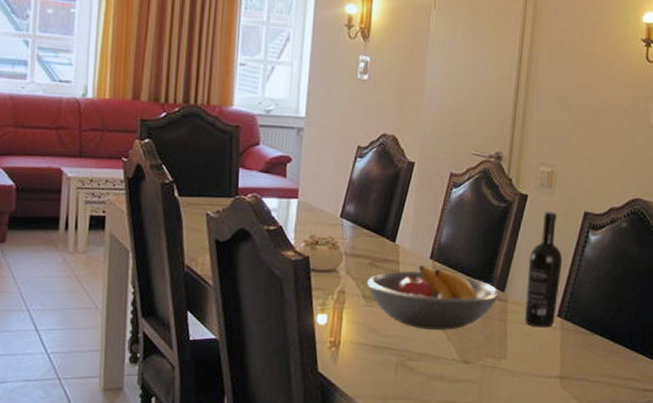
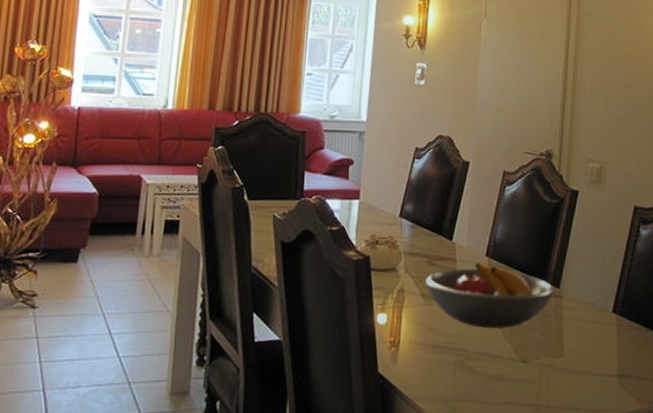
wine bottle: present [525,212,563,328] -> none [580,207,615,324]

